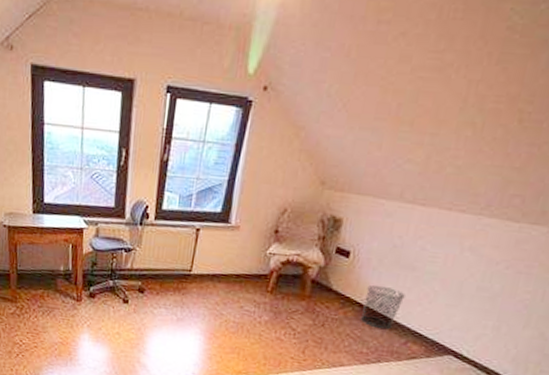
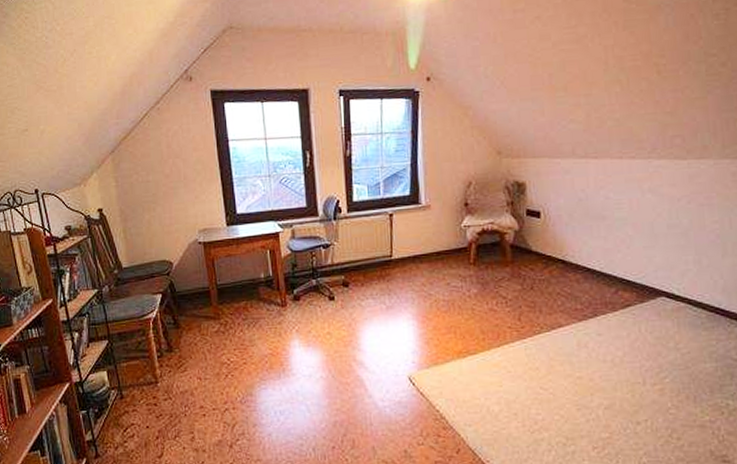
waste bin: present [360,285,405,330] -> none [565,239,603,282]

